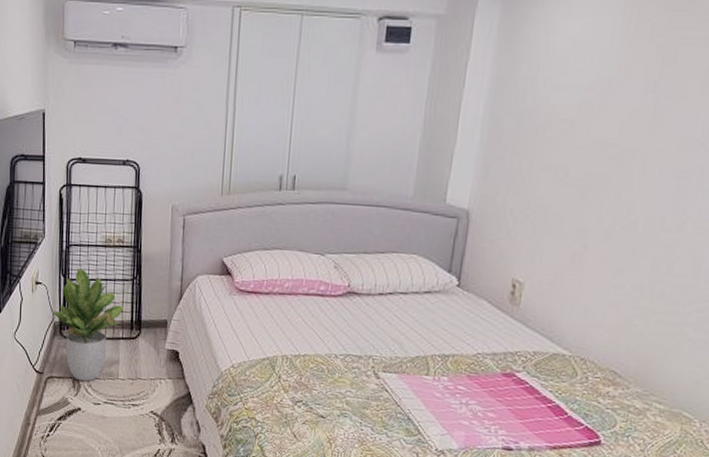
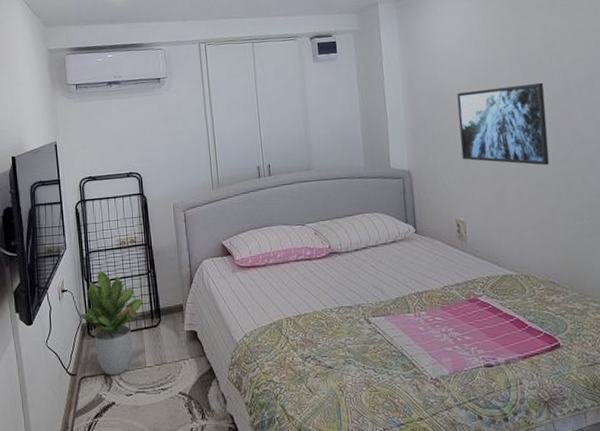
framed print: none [541,119,681,232] -> present [456,82,550,166]

